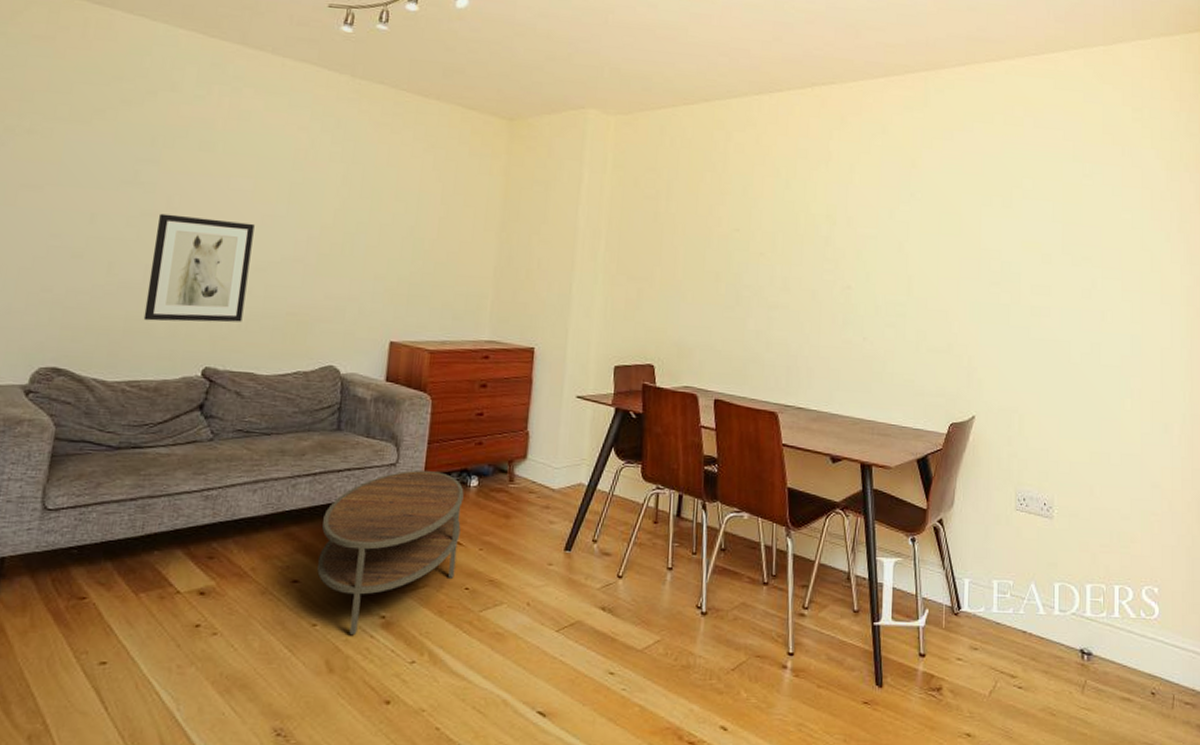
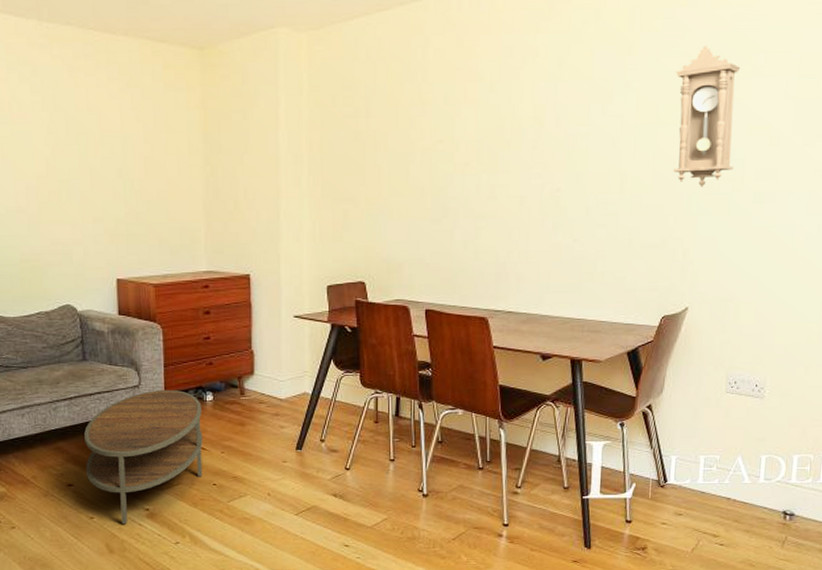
pendulum clock: none [955,167,1012,297] -> present [673,46,741,187]

